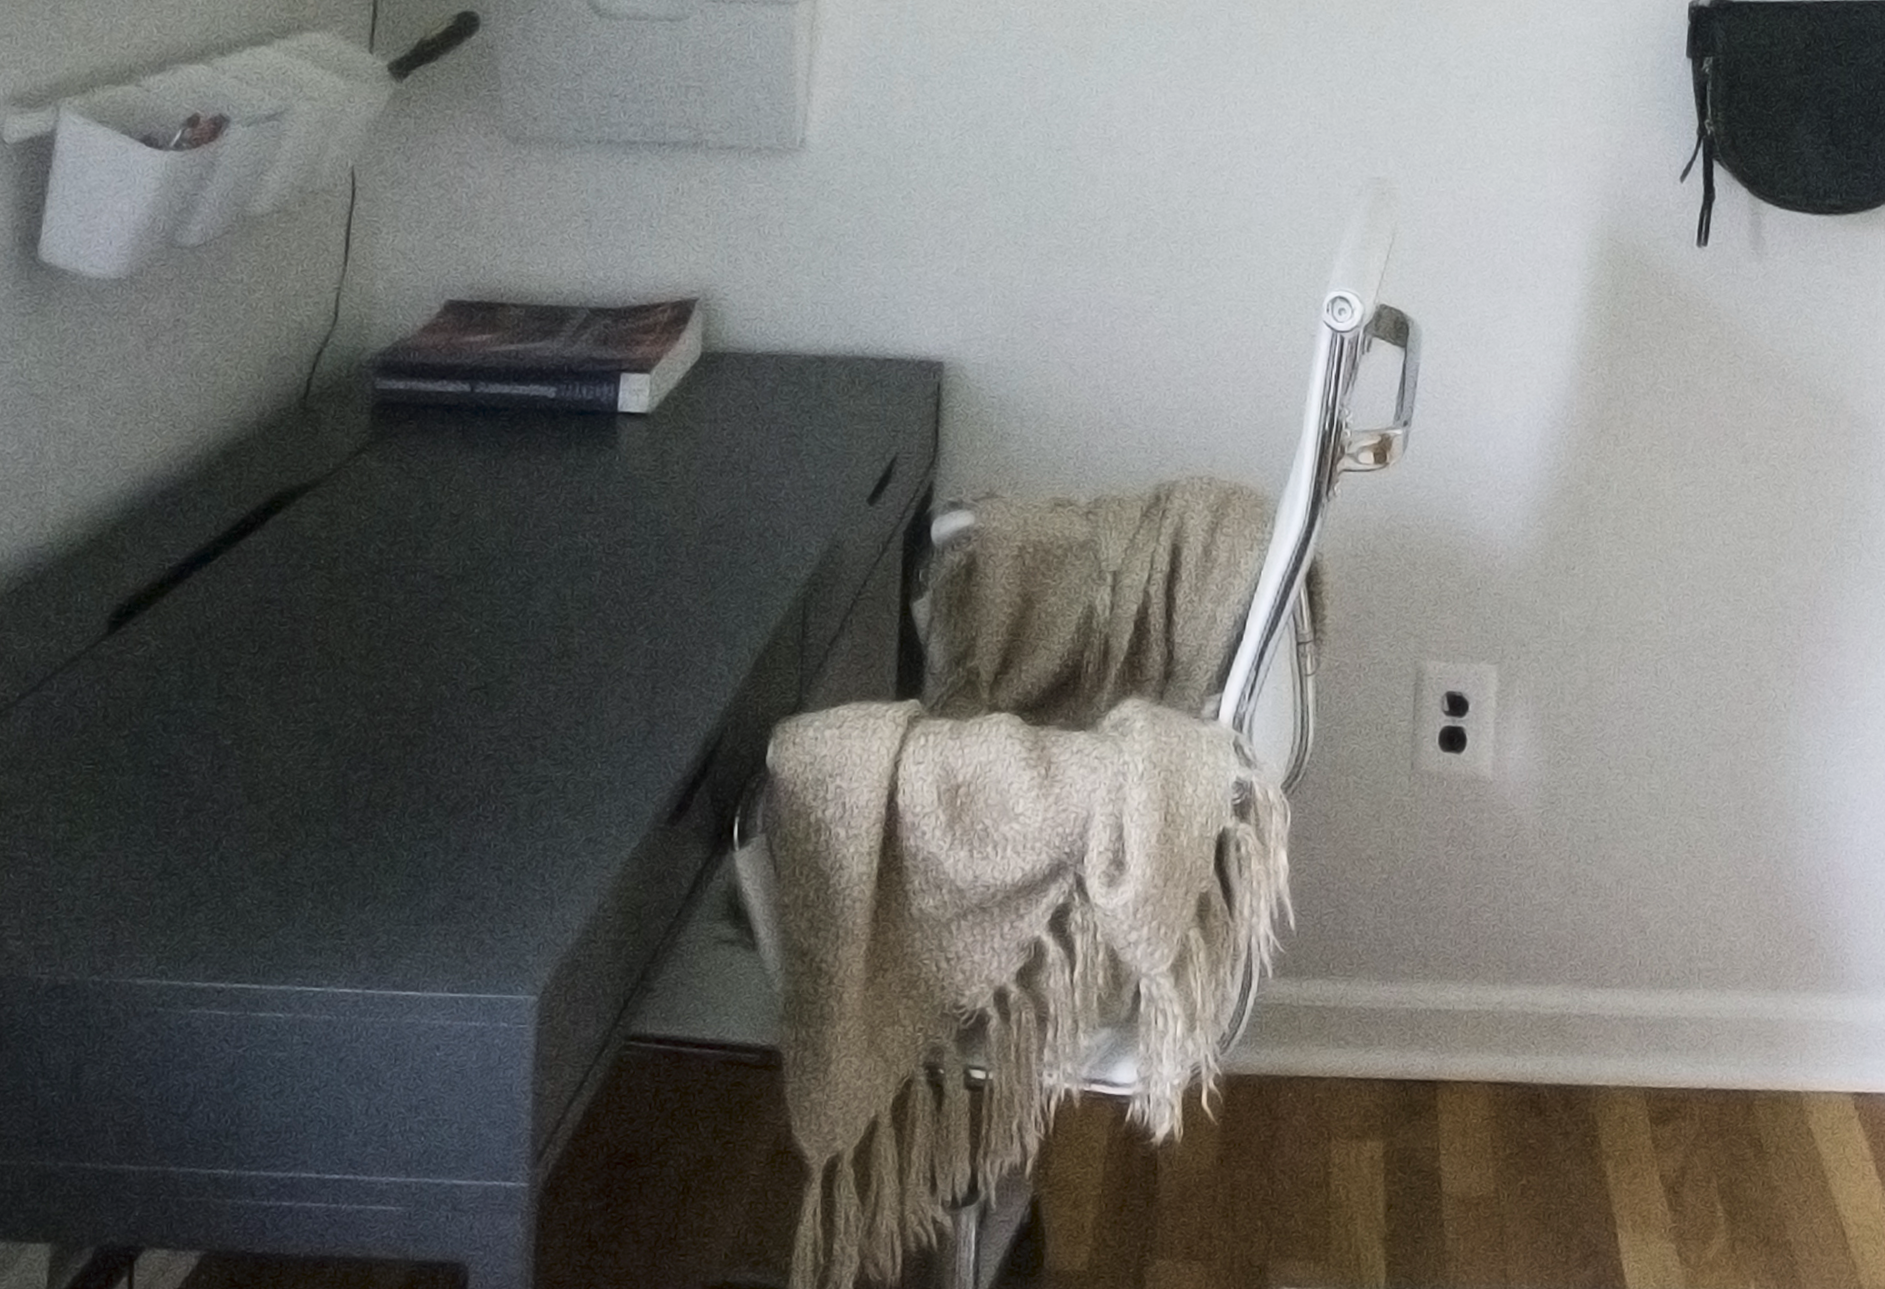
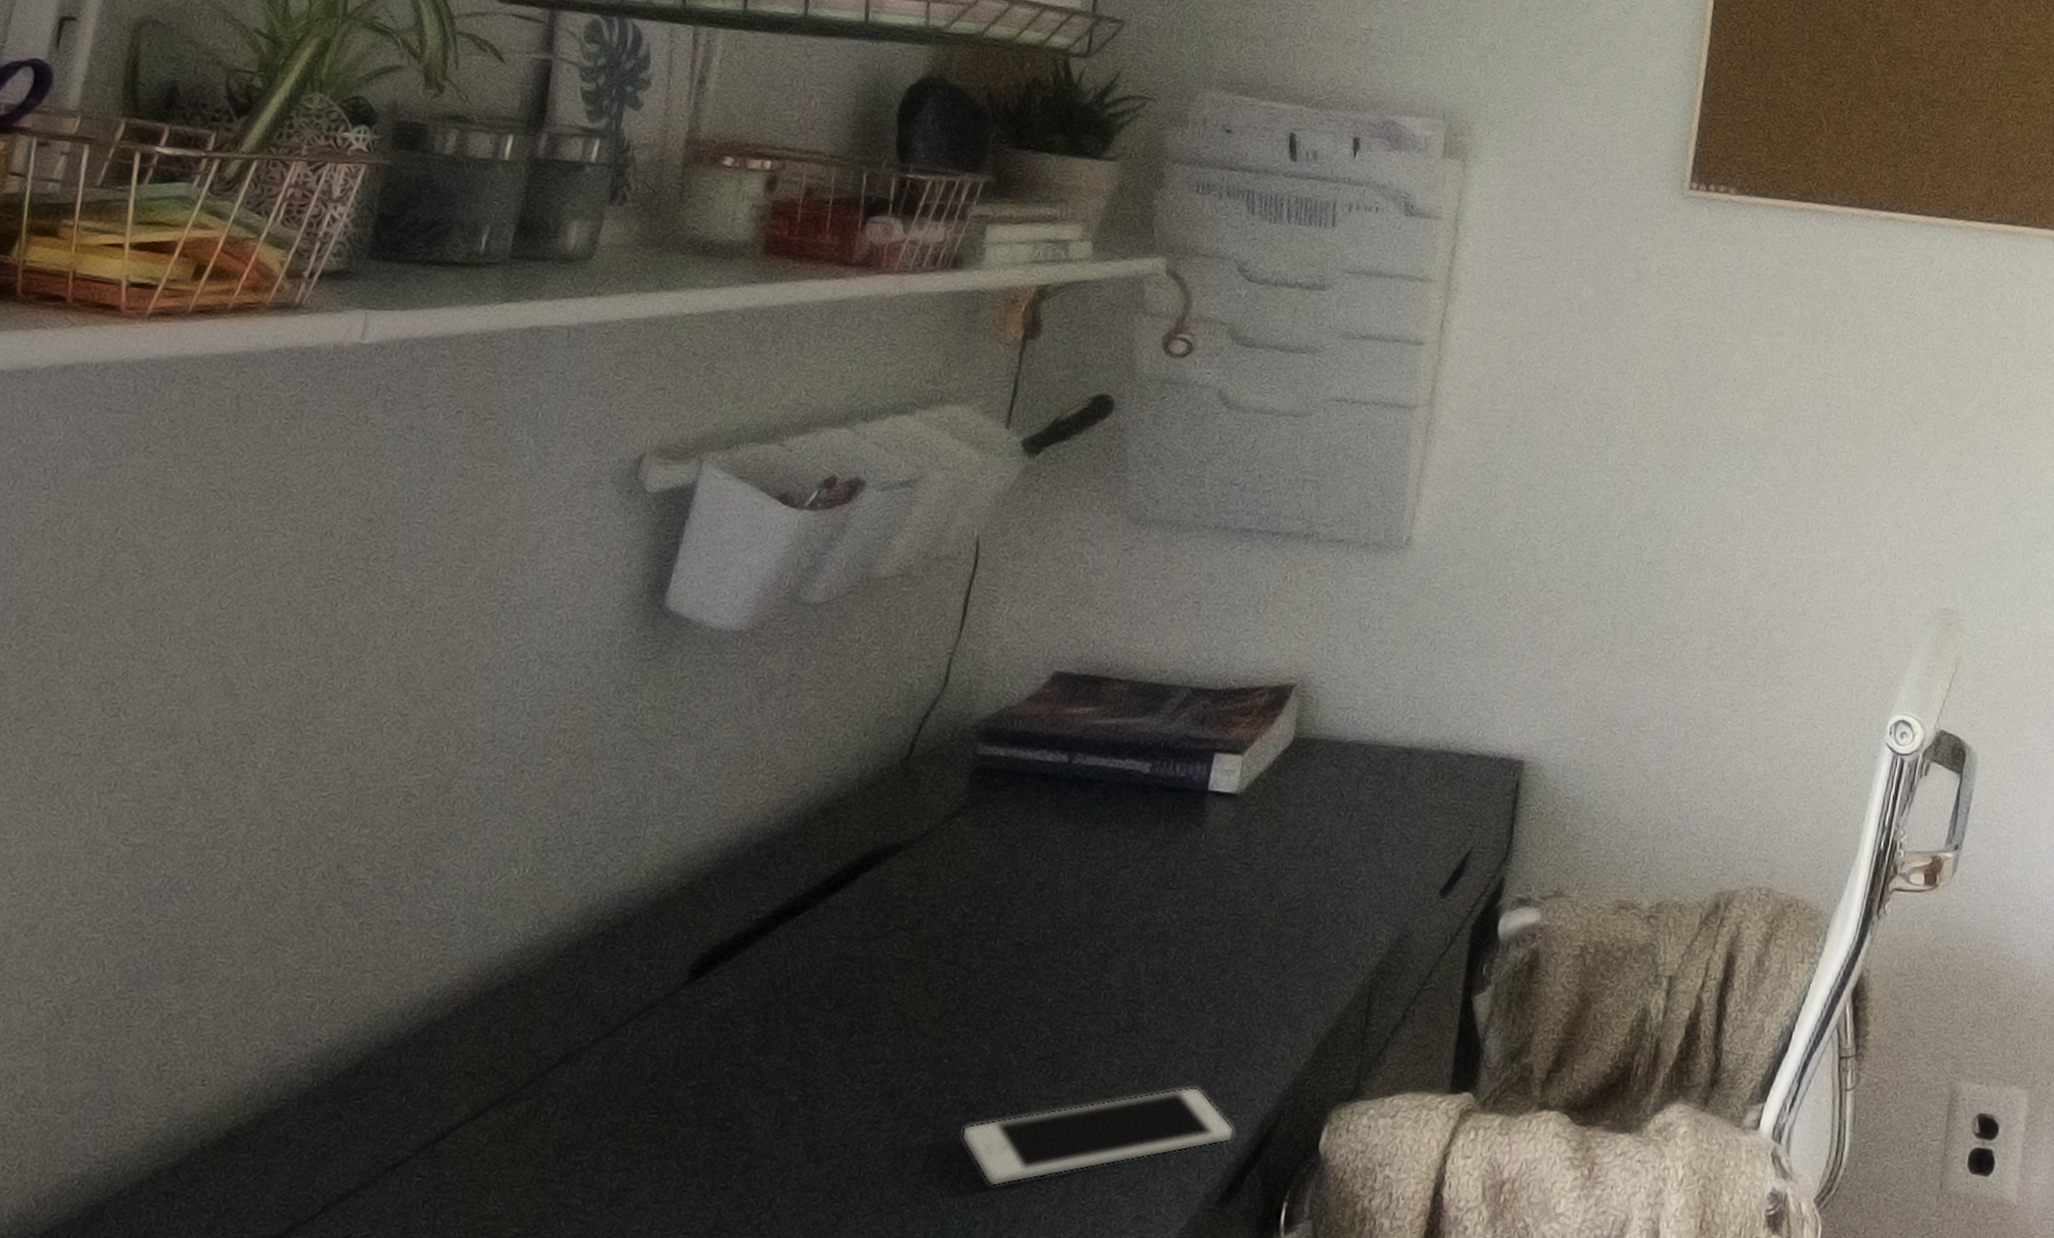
cell phone: none [401,708,678,818] -> present [961,1086,1235,1187]

